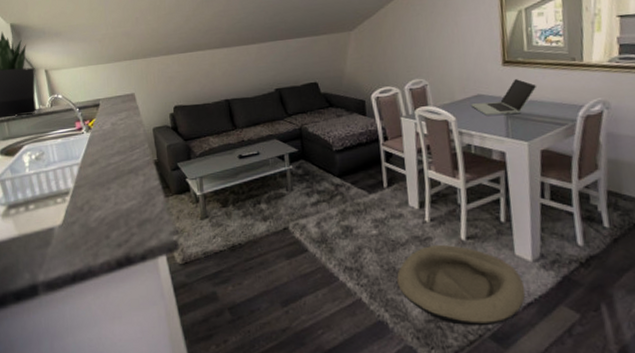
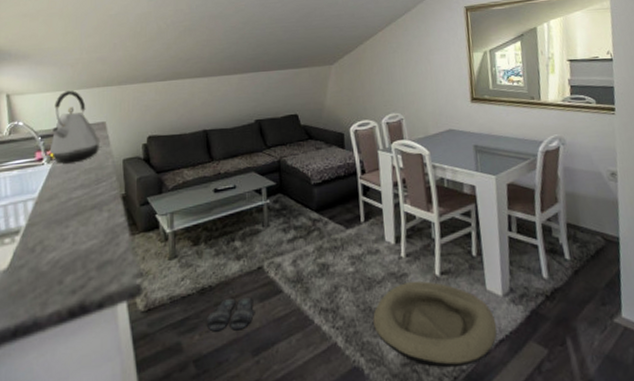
kettle: none [87,64,132,132] -> present [49,90,101,164]
slippers: none [238,254,283,284] -> present [207,296,255,332]
laptop: present [471,79,537,116] -> none [443,115,502,150]

